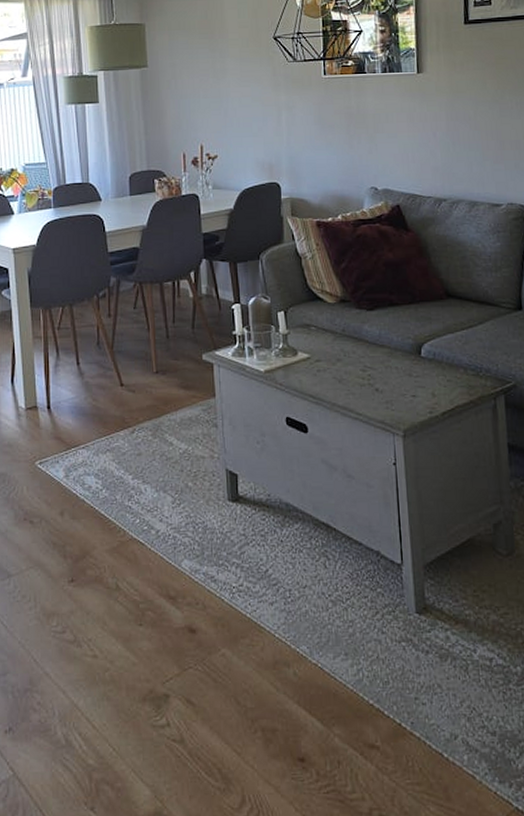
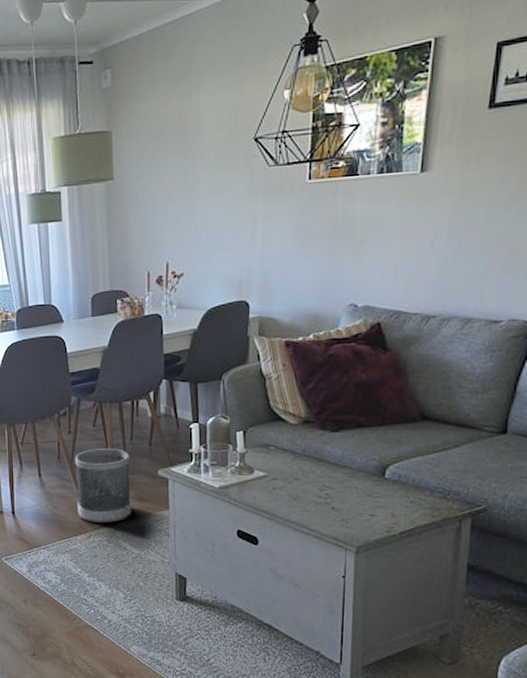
wastebasket: none [116,332,177,416] -> present [75,449,132,524]

